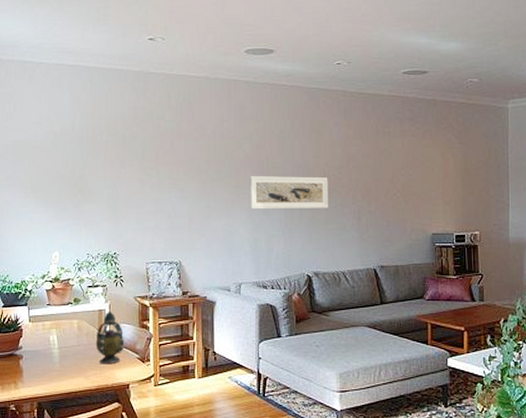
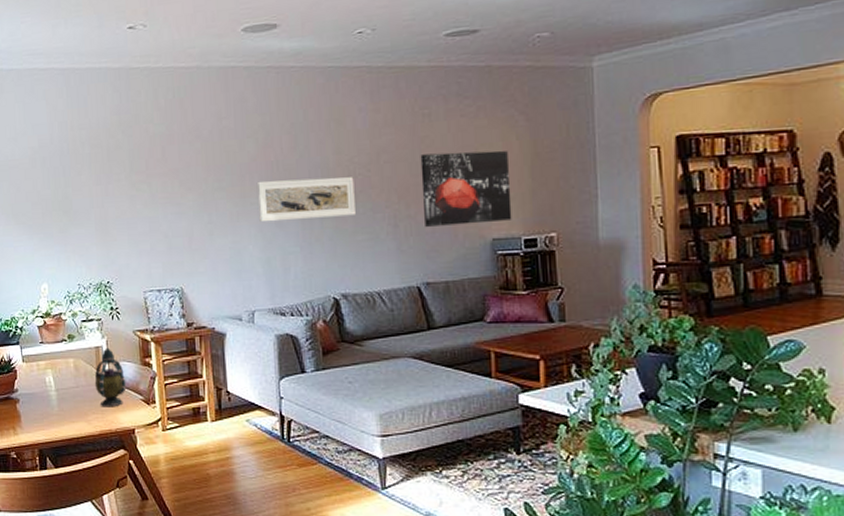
wall art: none [380,164,447,221] -> present [420,150,512,227]

